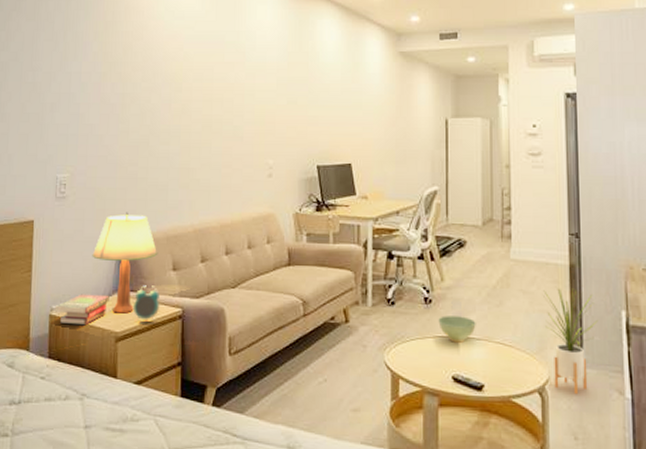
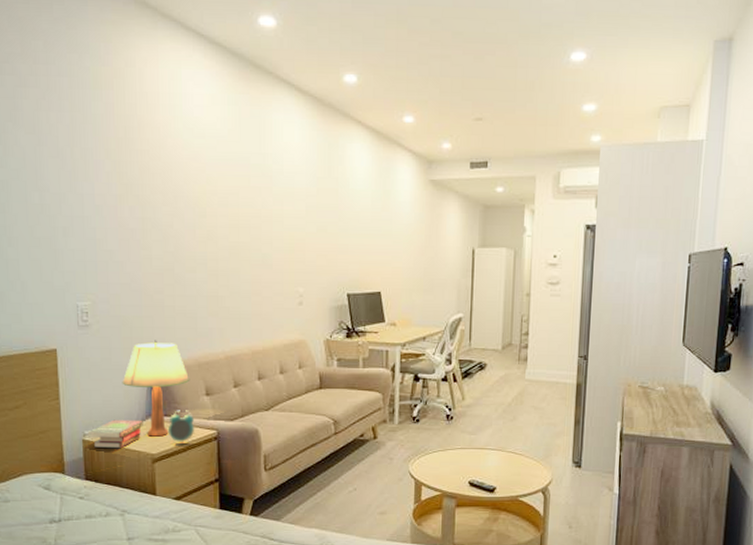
bowl: present [438,315,476,343] -> none [458,430,492,453]
house plant: present [543,288,598,395] -> none [552,404,597,492]

